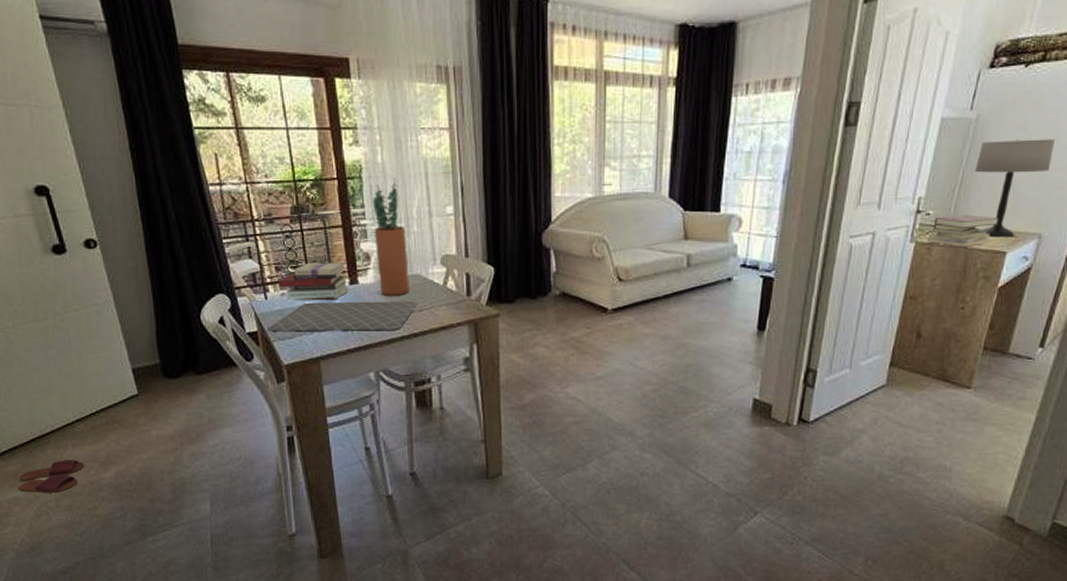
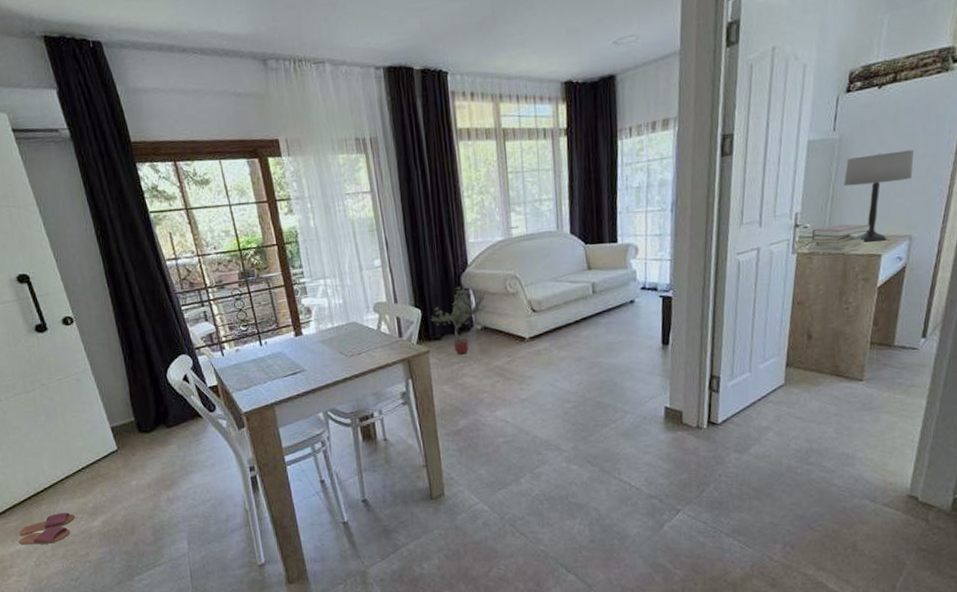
placemat: present [267,301,418,332] -> none [226,346,356,384]
books: present [278,262,349,300] -> none [232,317,295,354]
vase: present [373,178,409,296] -> none [309,239,348,344]
potted tree: none [503,244,568,321] -> present [430,285,486,355]

